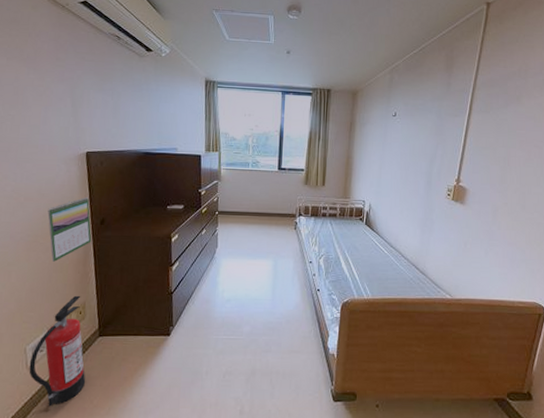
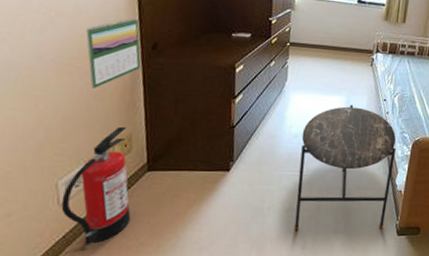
side table: none [231,268,325,396] -> present [294,104,396,232]

